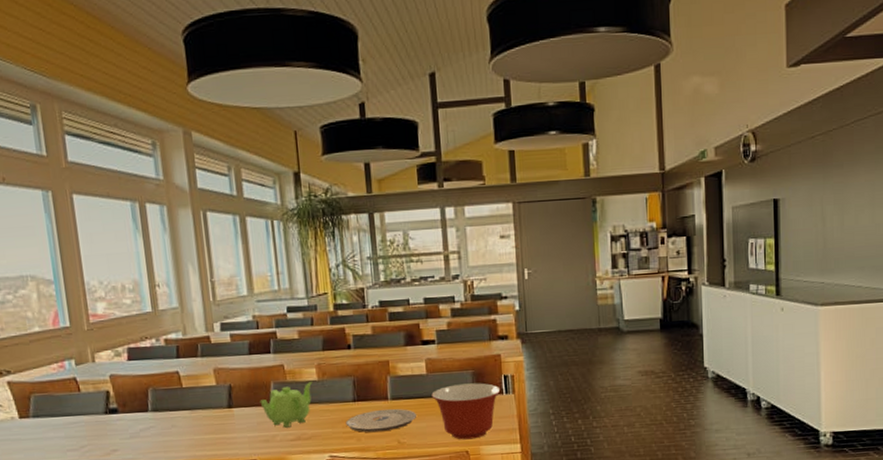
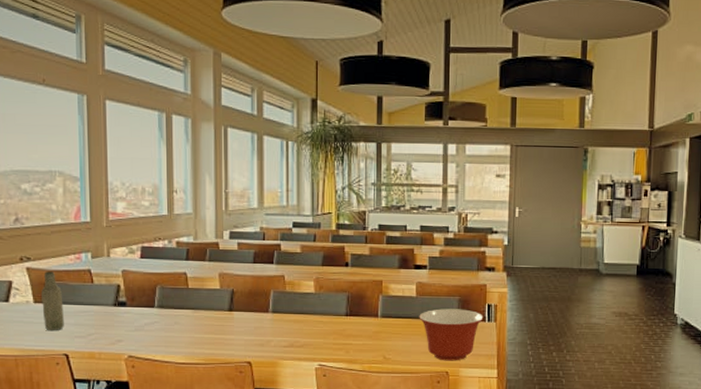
bottle: none [26,383,54,447] -> present [41,271,64,331]
teapot: present [260,382,313,428] -> none [259,294,310,334]
plate: present [345,408,416,433] -> none [337,325,403,347]

